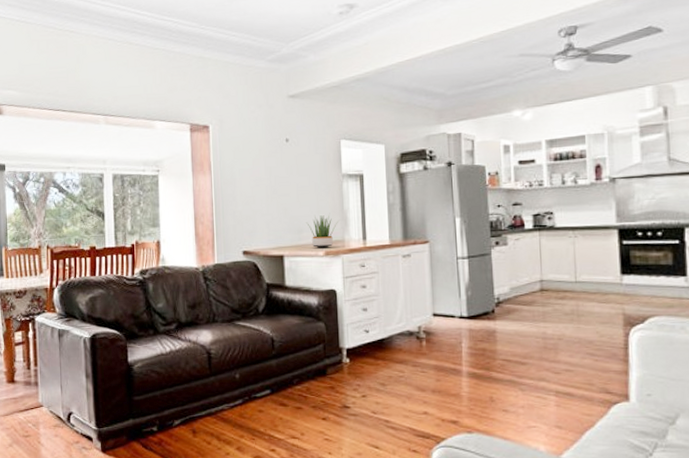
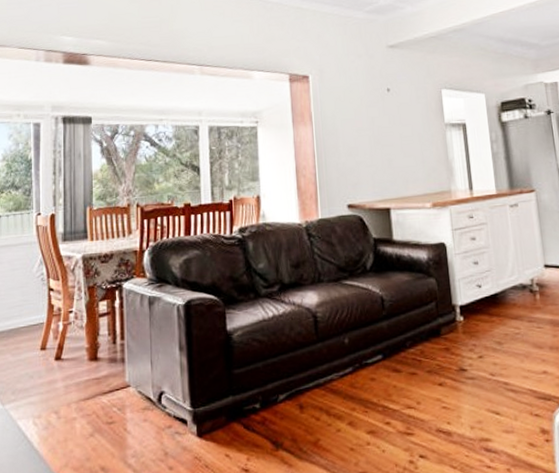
potted plant: present [306,215,338,249] -> none [412,165,444,200]

